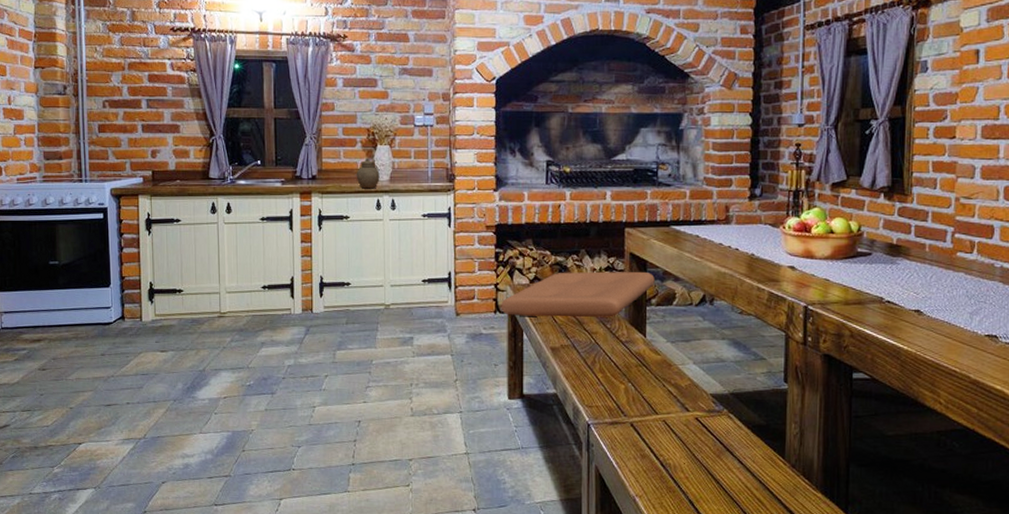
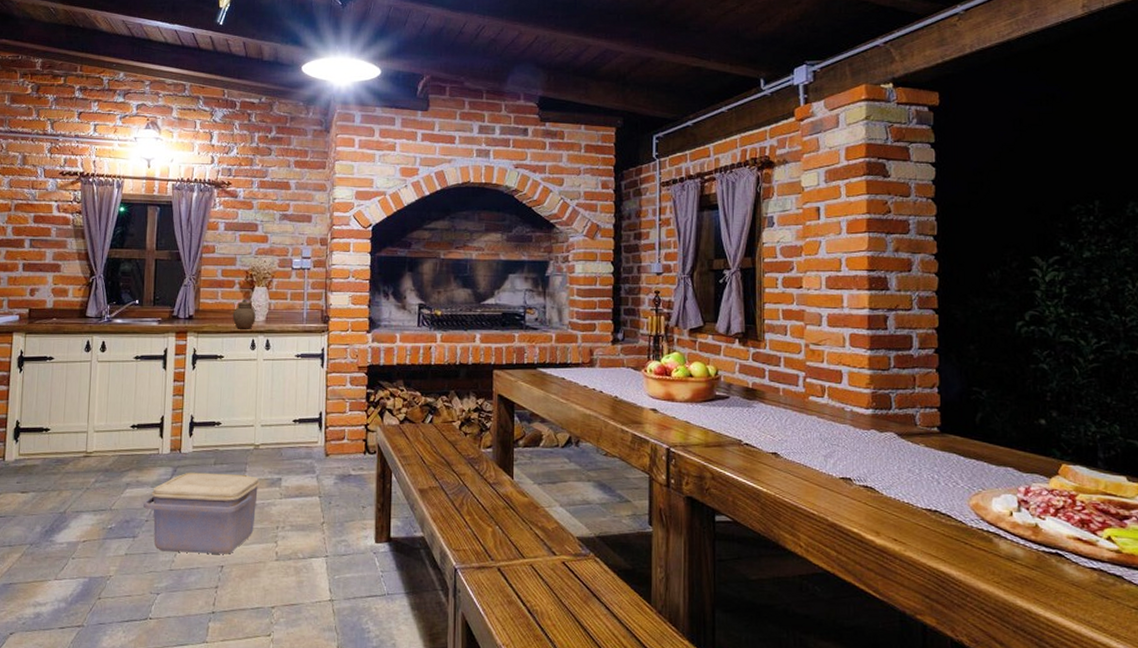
cooler: none [279,331,392,410] -> present [143,472,260,554]
cushion: present [501,271,655,317] -> none [370,412,522,459]

